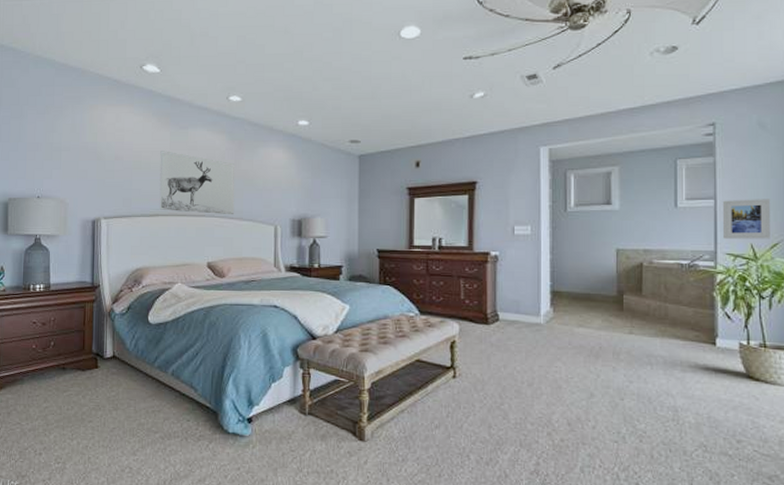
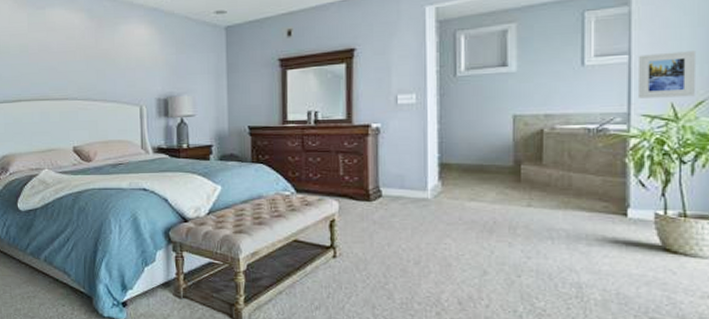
wall art: present [159,151,235,215] -> none [19,33,98,97]

